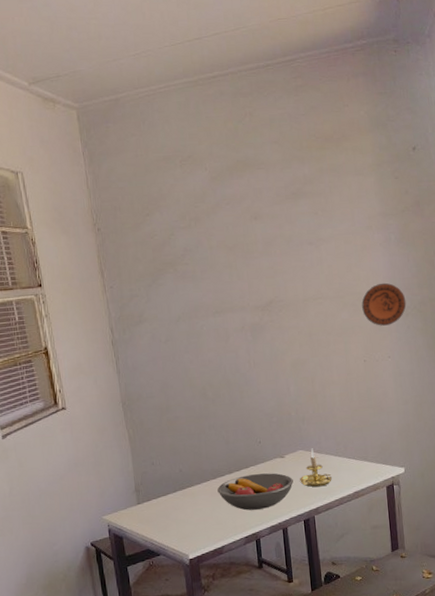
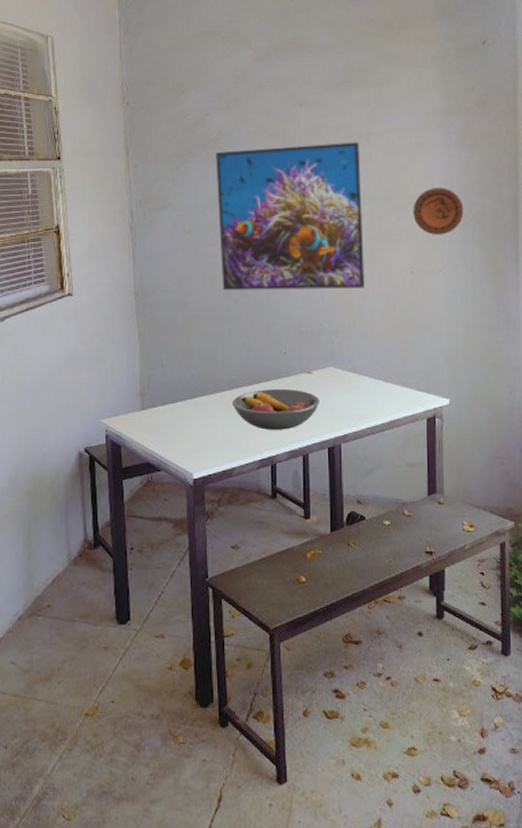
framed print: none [183,248,325,391] -> present [216,142,365,290]
candle holder: present [300,448,332,487] -> none [327,366,364,411]

